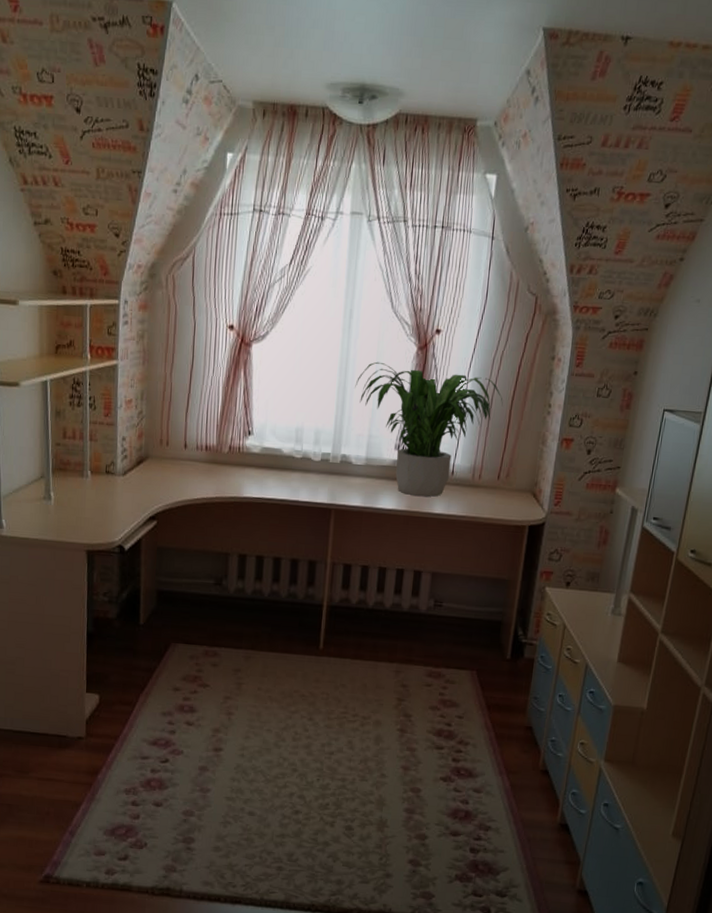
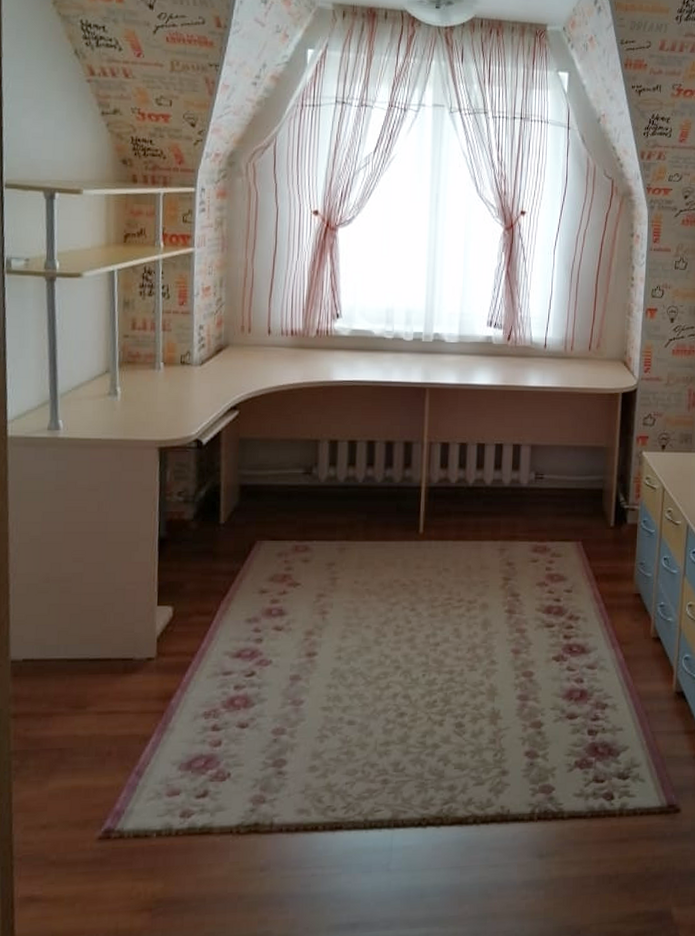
potted plant: present [355,361,503,497] -> none [444,242,589,371]

